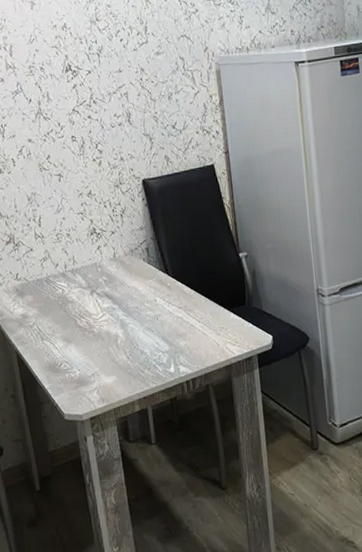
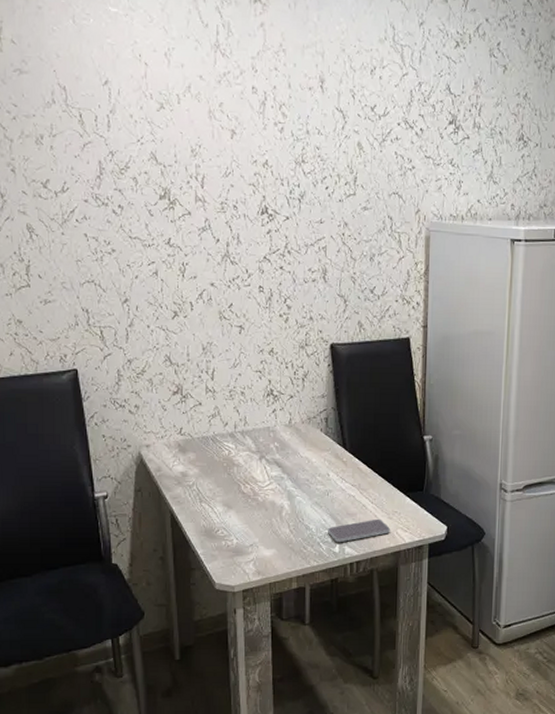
smartphone: none [161,336,220,364] -> present [328,518,390,543]

